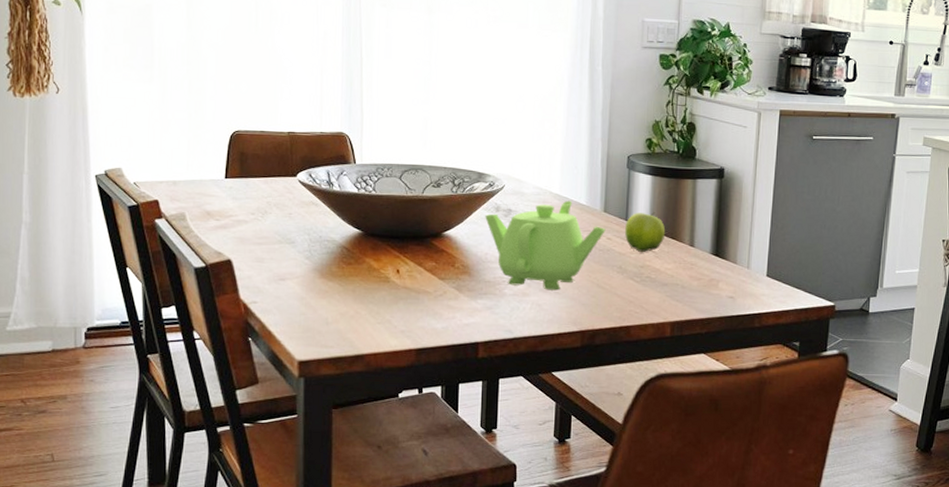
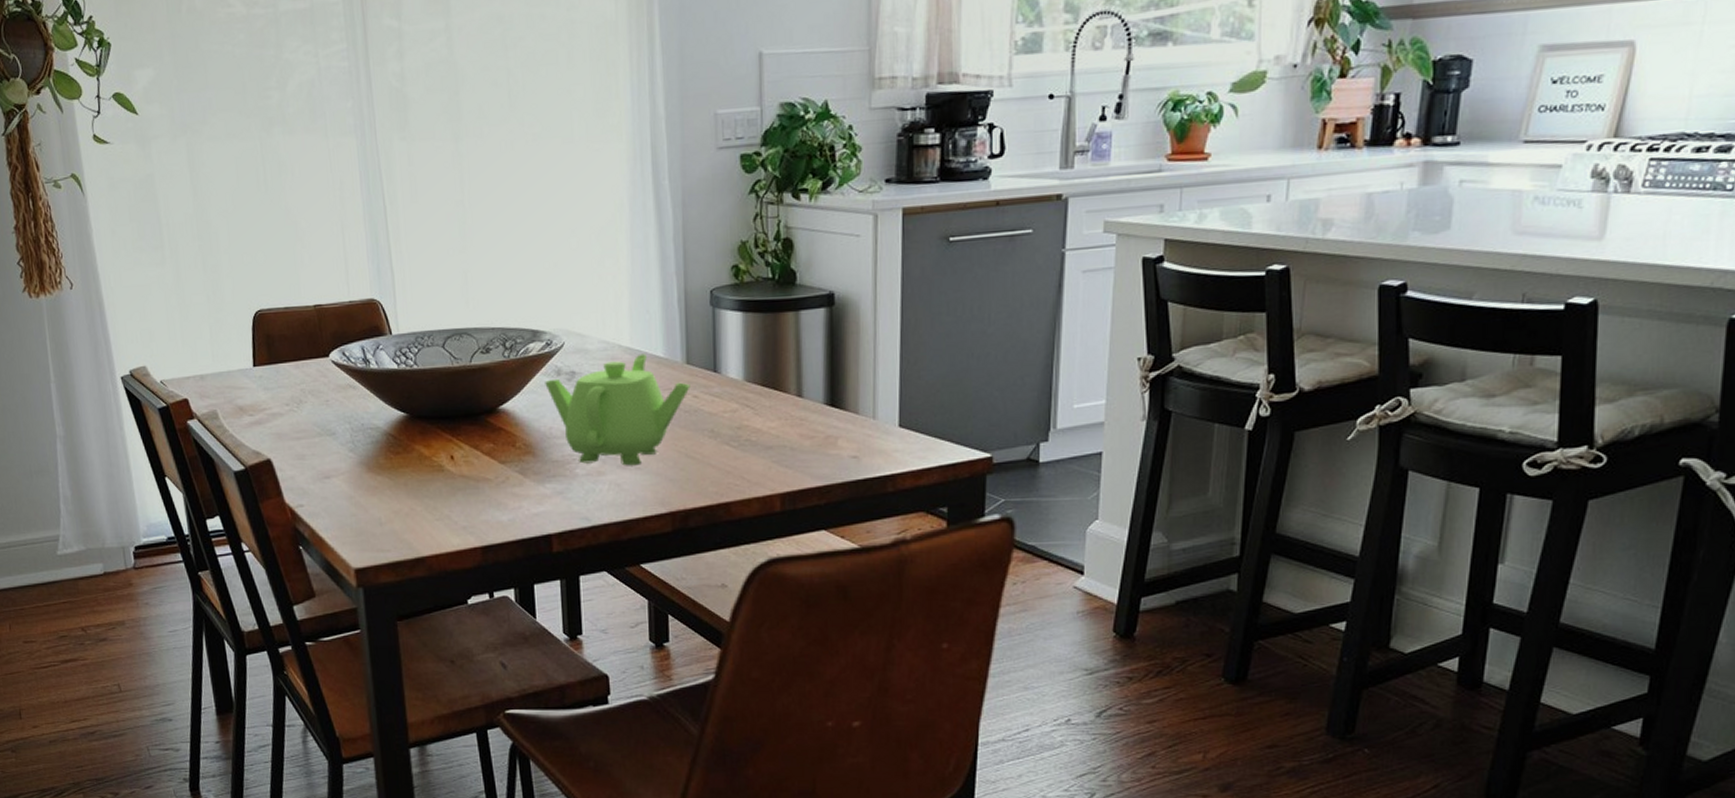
fruit: present [624,212,666,253] -> none [713,358,765,411]

